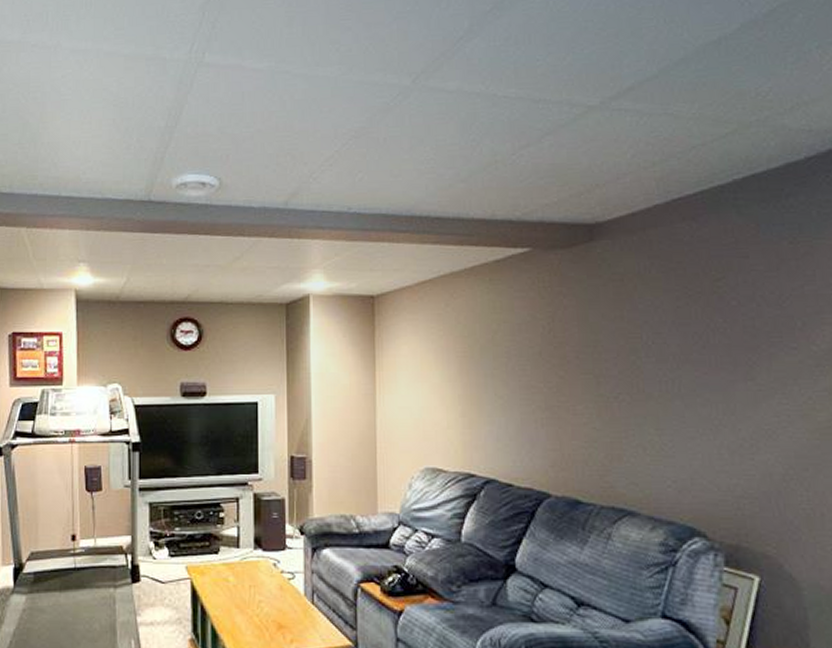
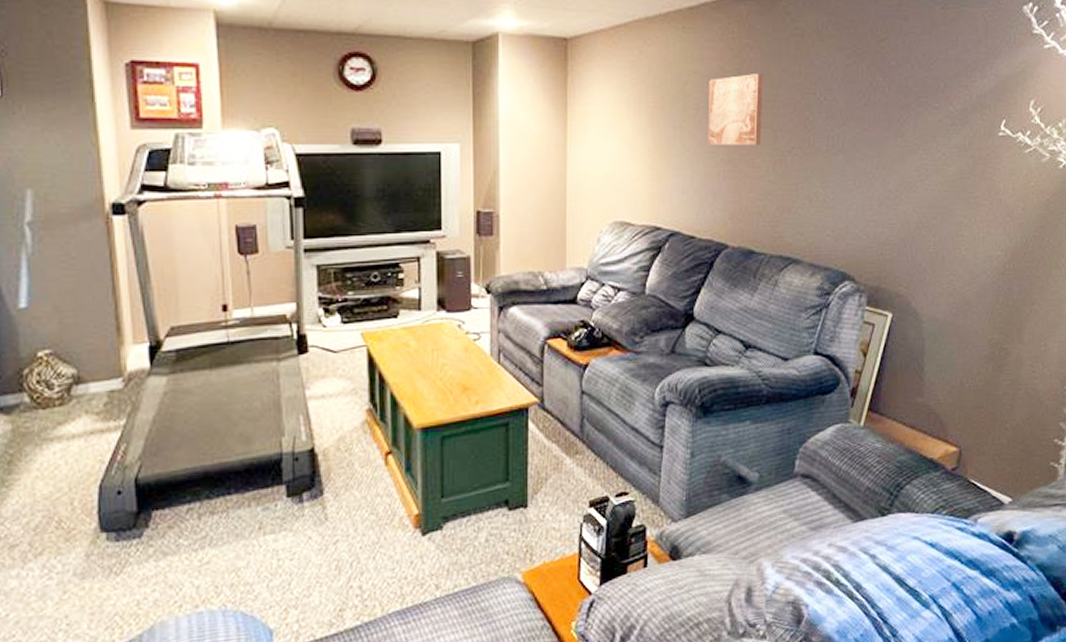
wall art: none [520,319,582,392] -> present [708,73,763,145]

